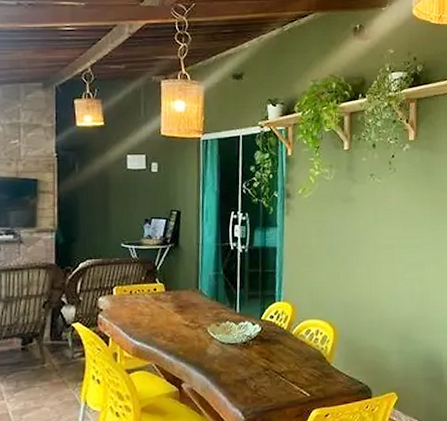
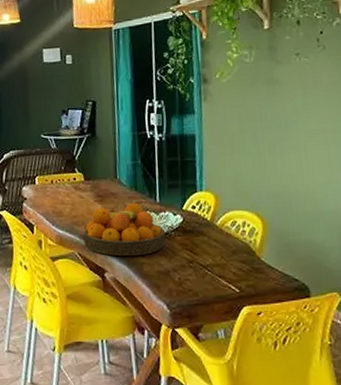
fruit bowl: none [161,313,244,367] -> present [83,203,166,257]

